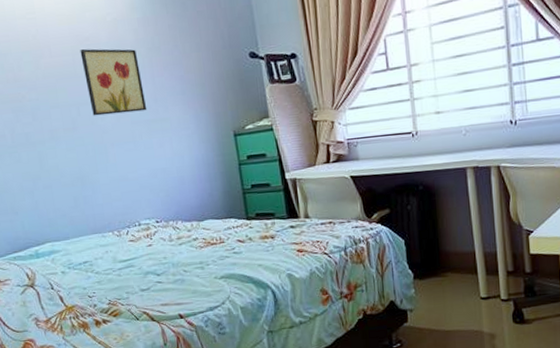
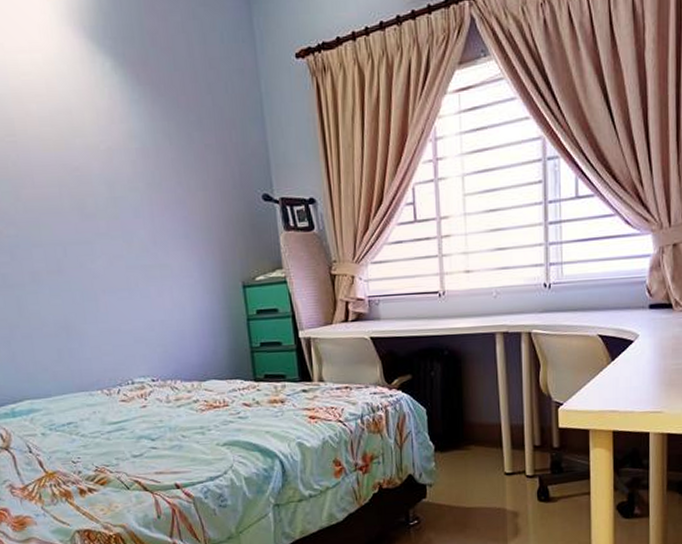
wall art: present [80,48,147,116] -> none [68,180,145,258]

